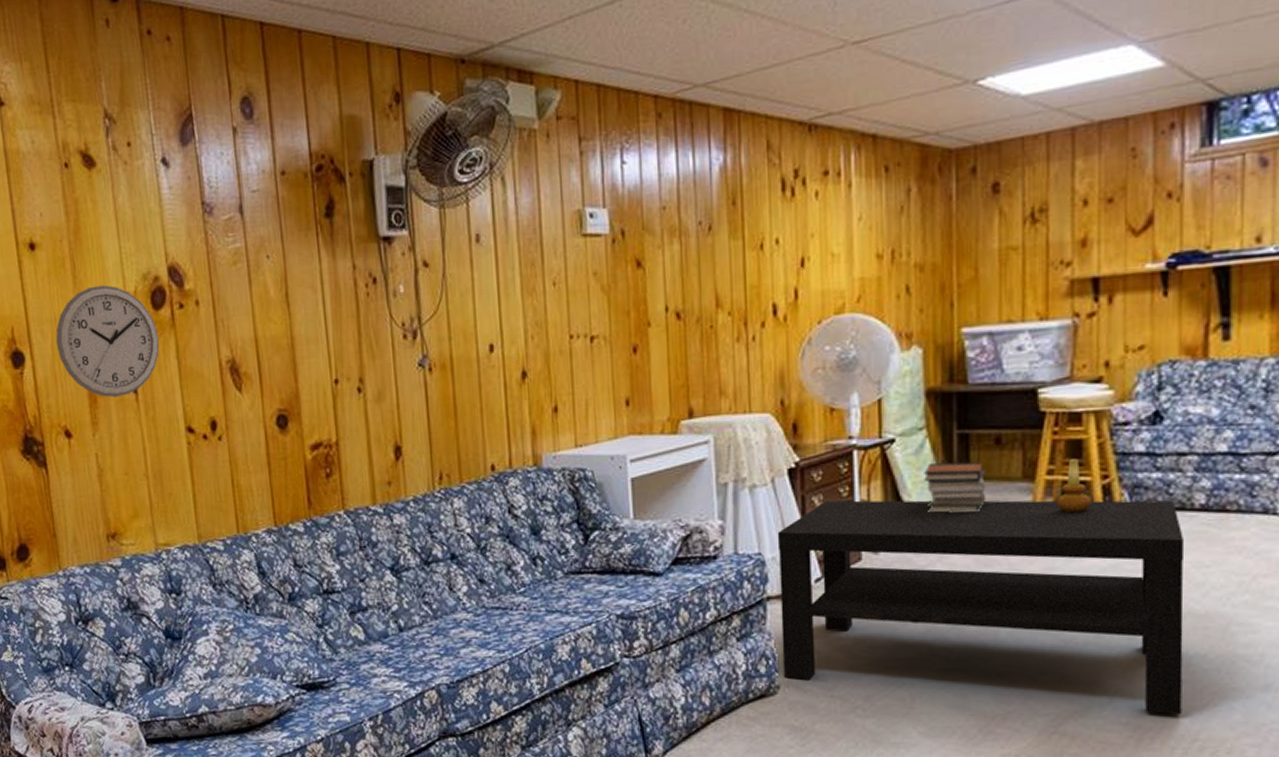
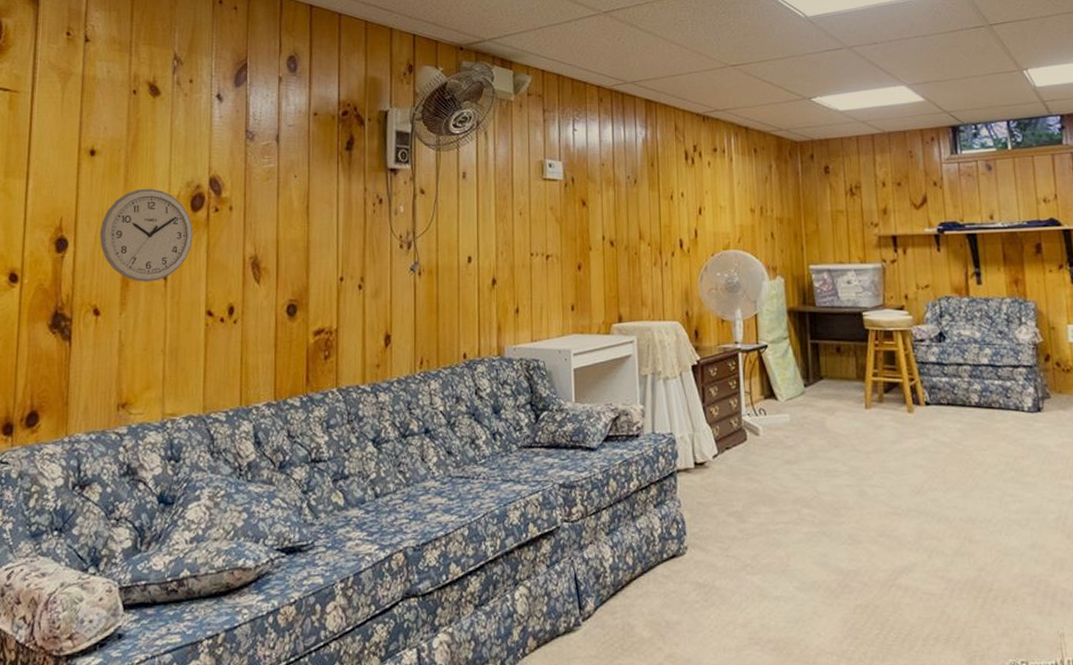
coffee table: present [777,500,1185,715] -> none [684,391,979,569]
book stack: present [924,461,987,513] -> none [789,365,833,405]
candle holder: present [1055,457,1092,513] -> none [880,364,904,406]

